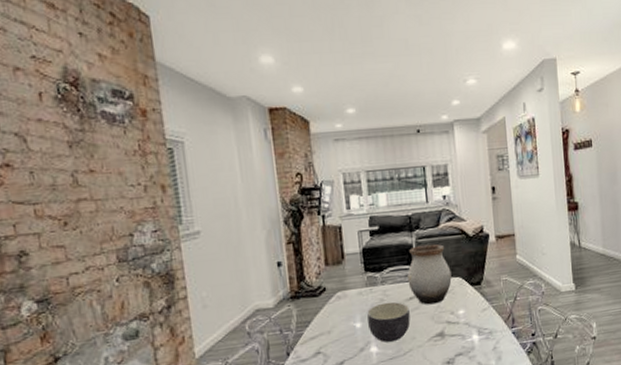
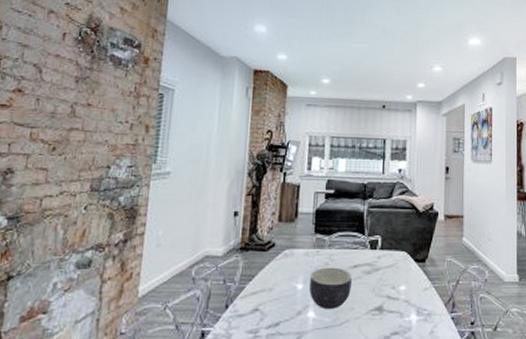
vase: present [407,243,452,305] -> none [354,214,398,276]

